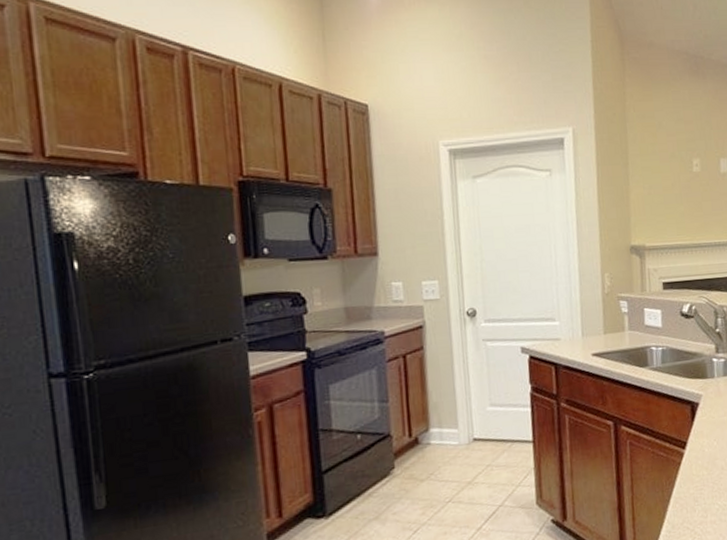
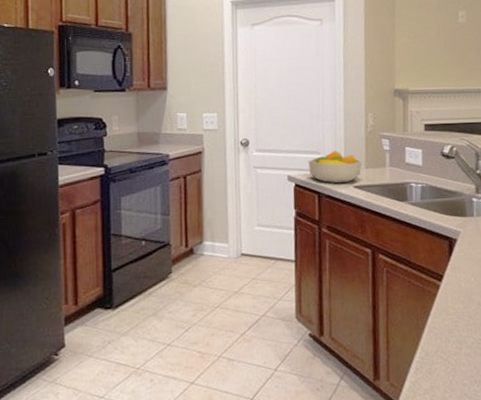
fruit bowl: none [542,316,600,352] -> present [308,150,362,183]

